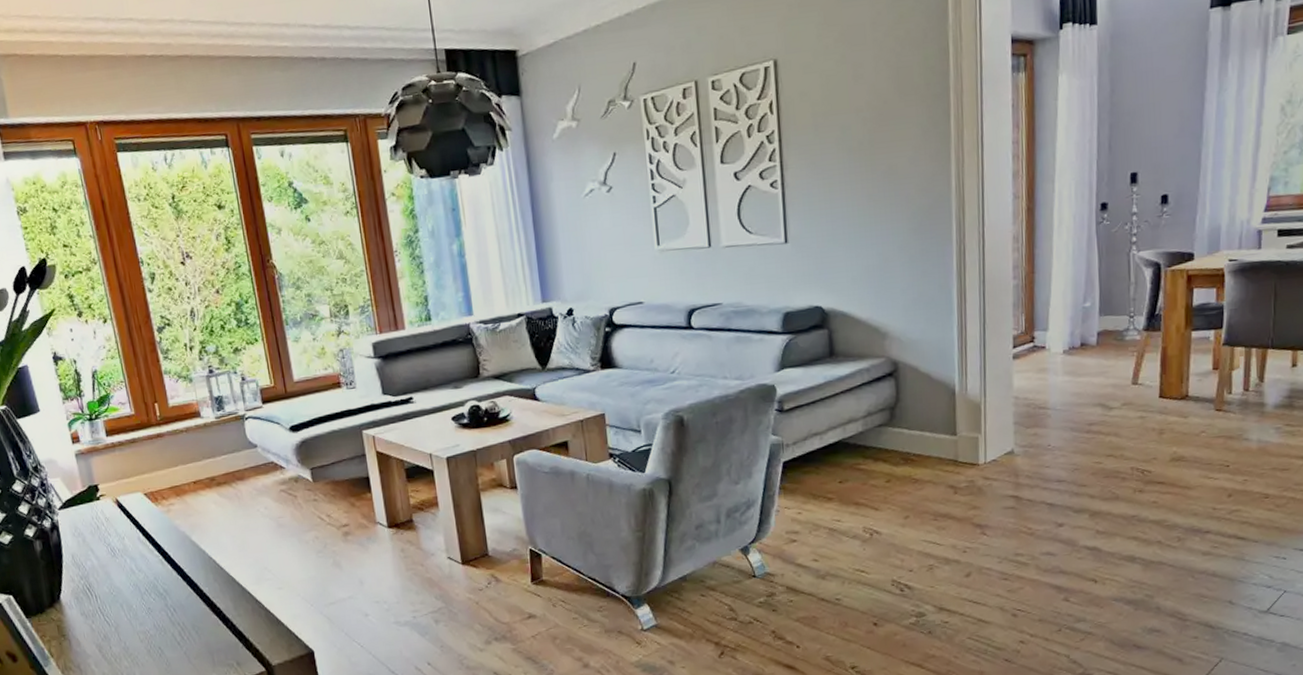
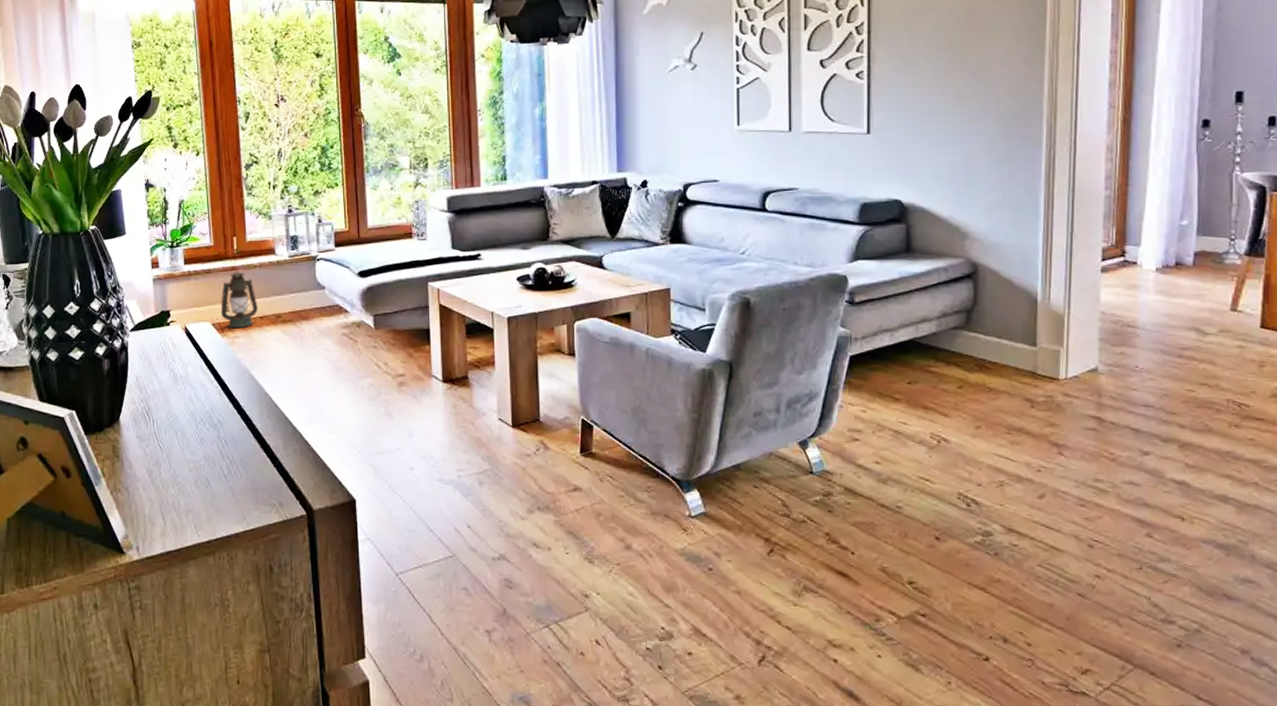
lantern: none [150,438,190,497] -> present [220,272,258,329]

